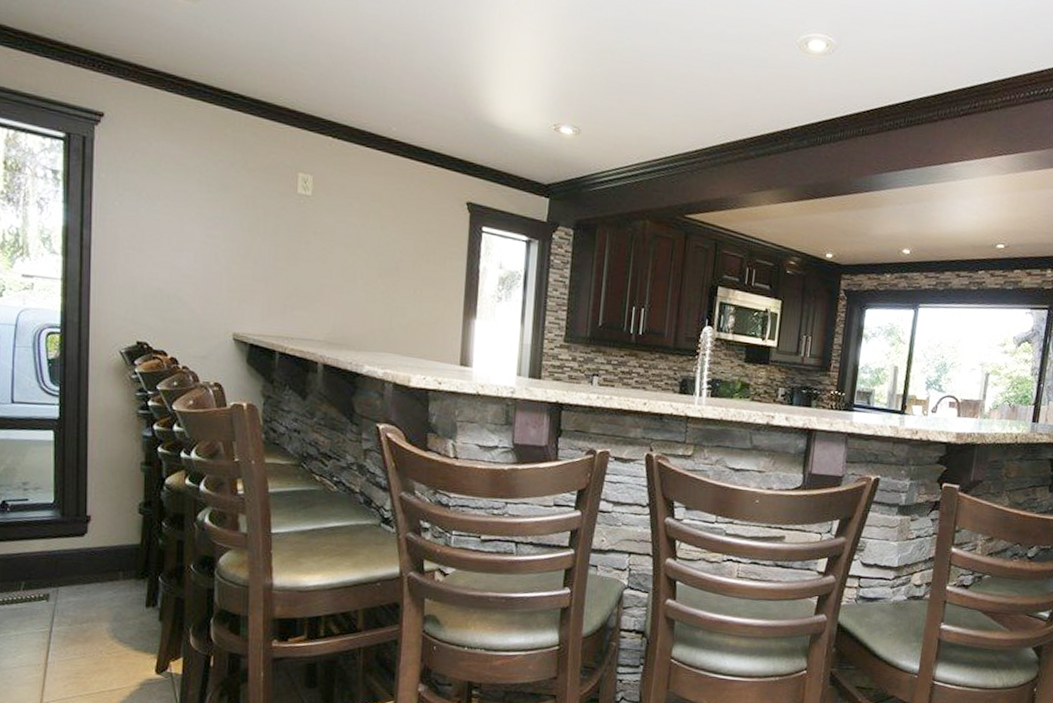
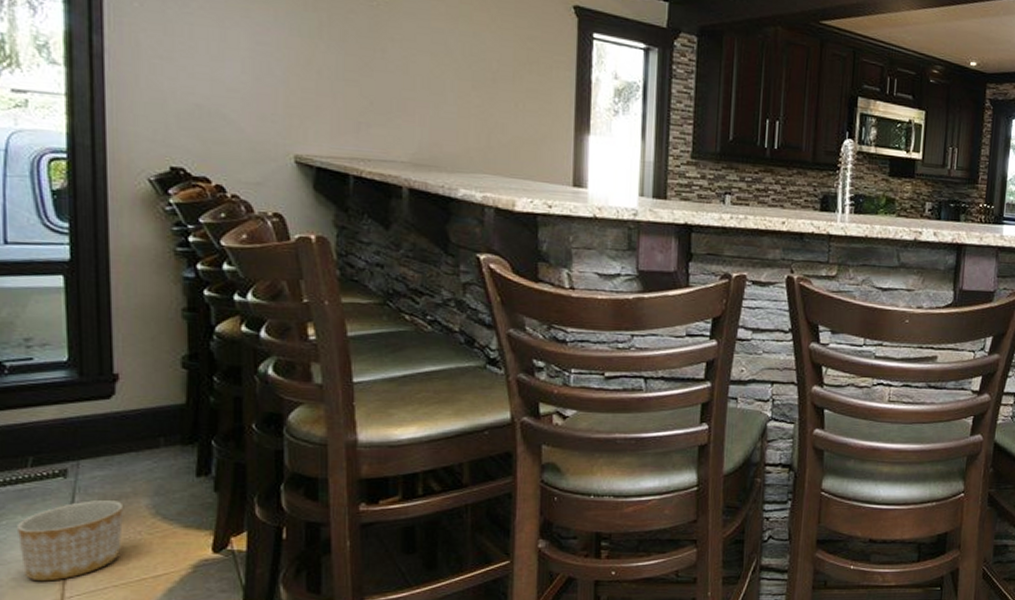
planter: none [11,621,90,688] -> present [17,500,124,582]

